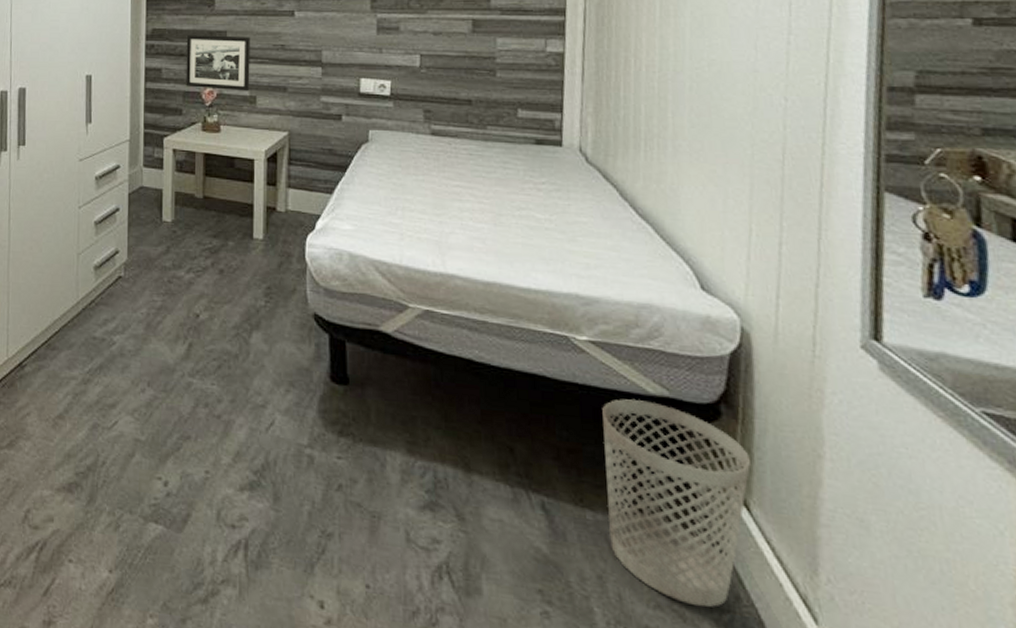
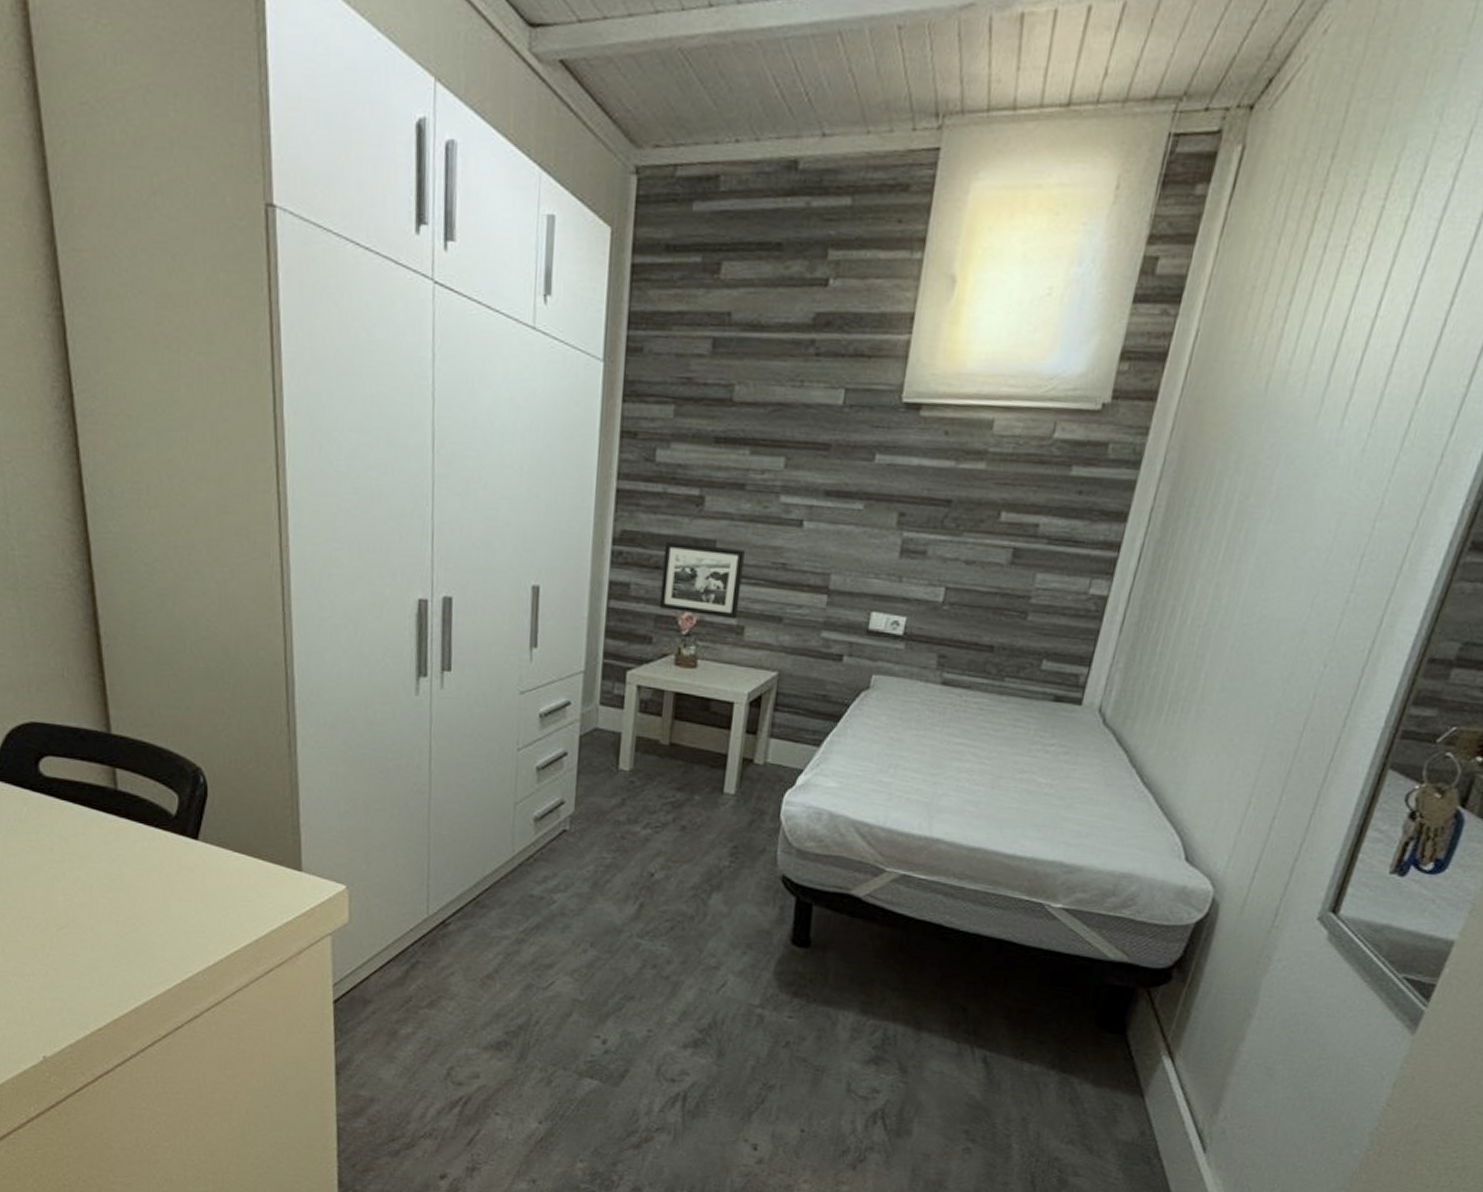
wastebasket: present [602,399,752,608] -> none [1040,964,1188,1142]

